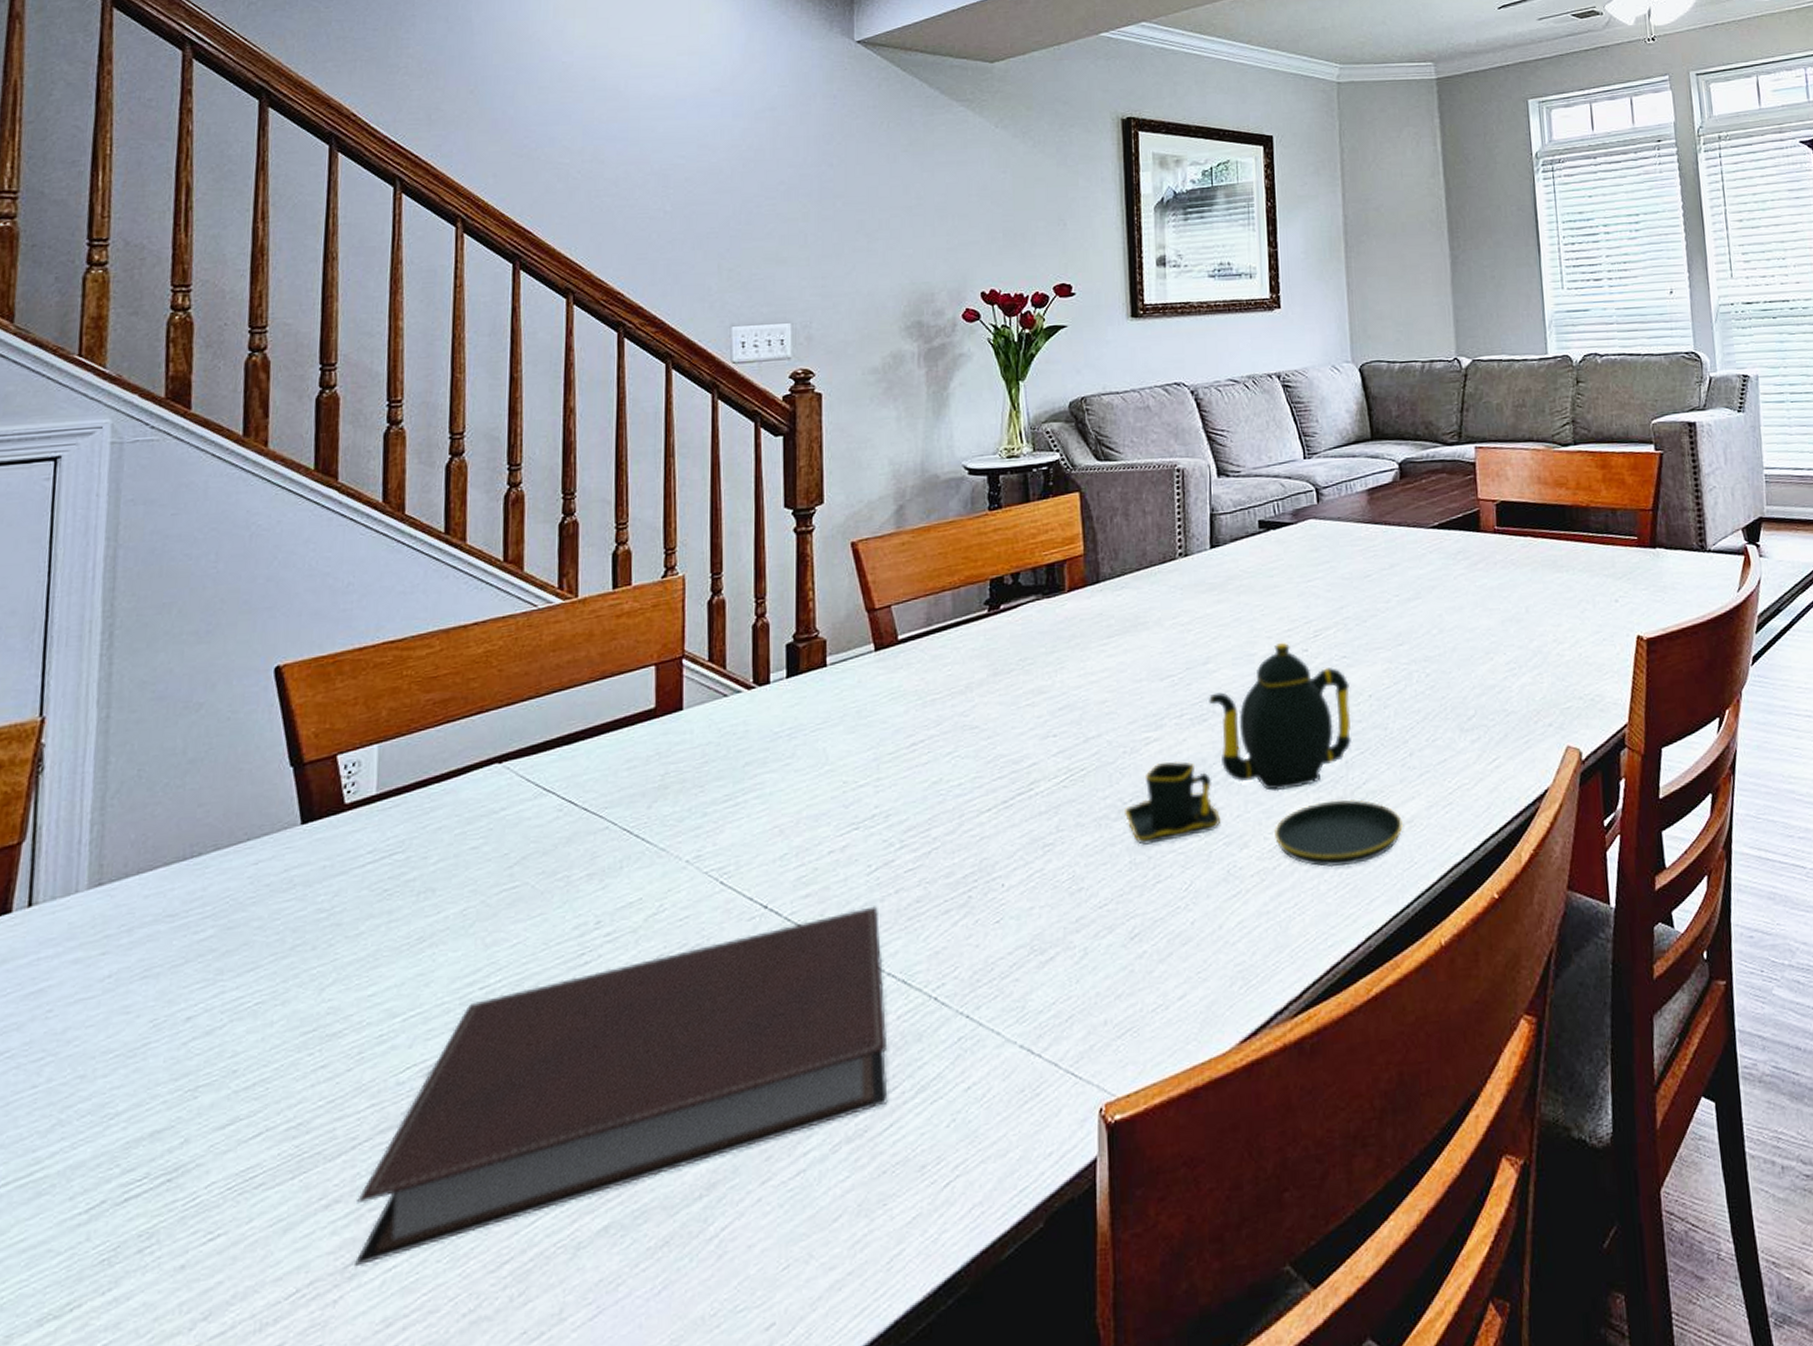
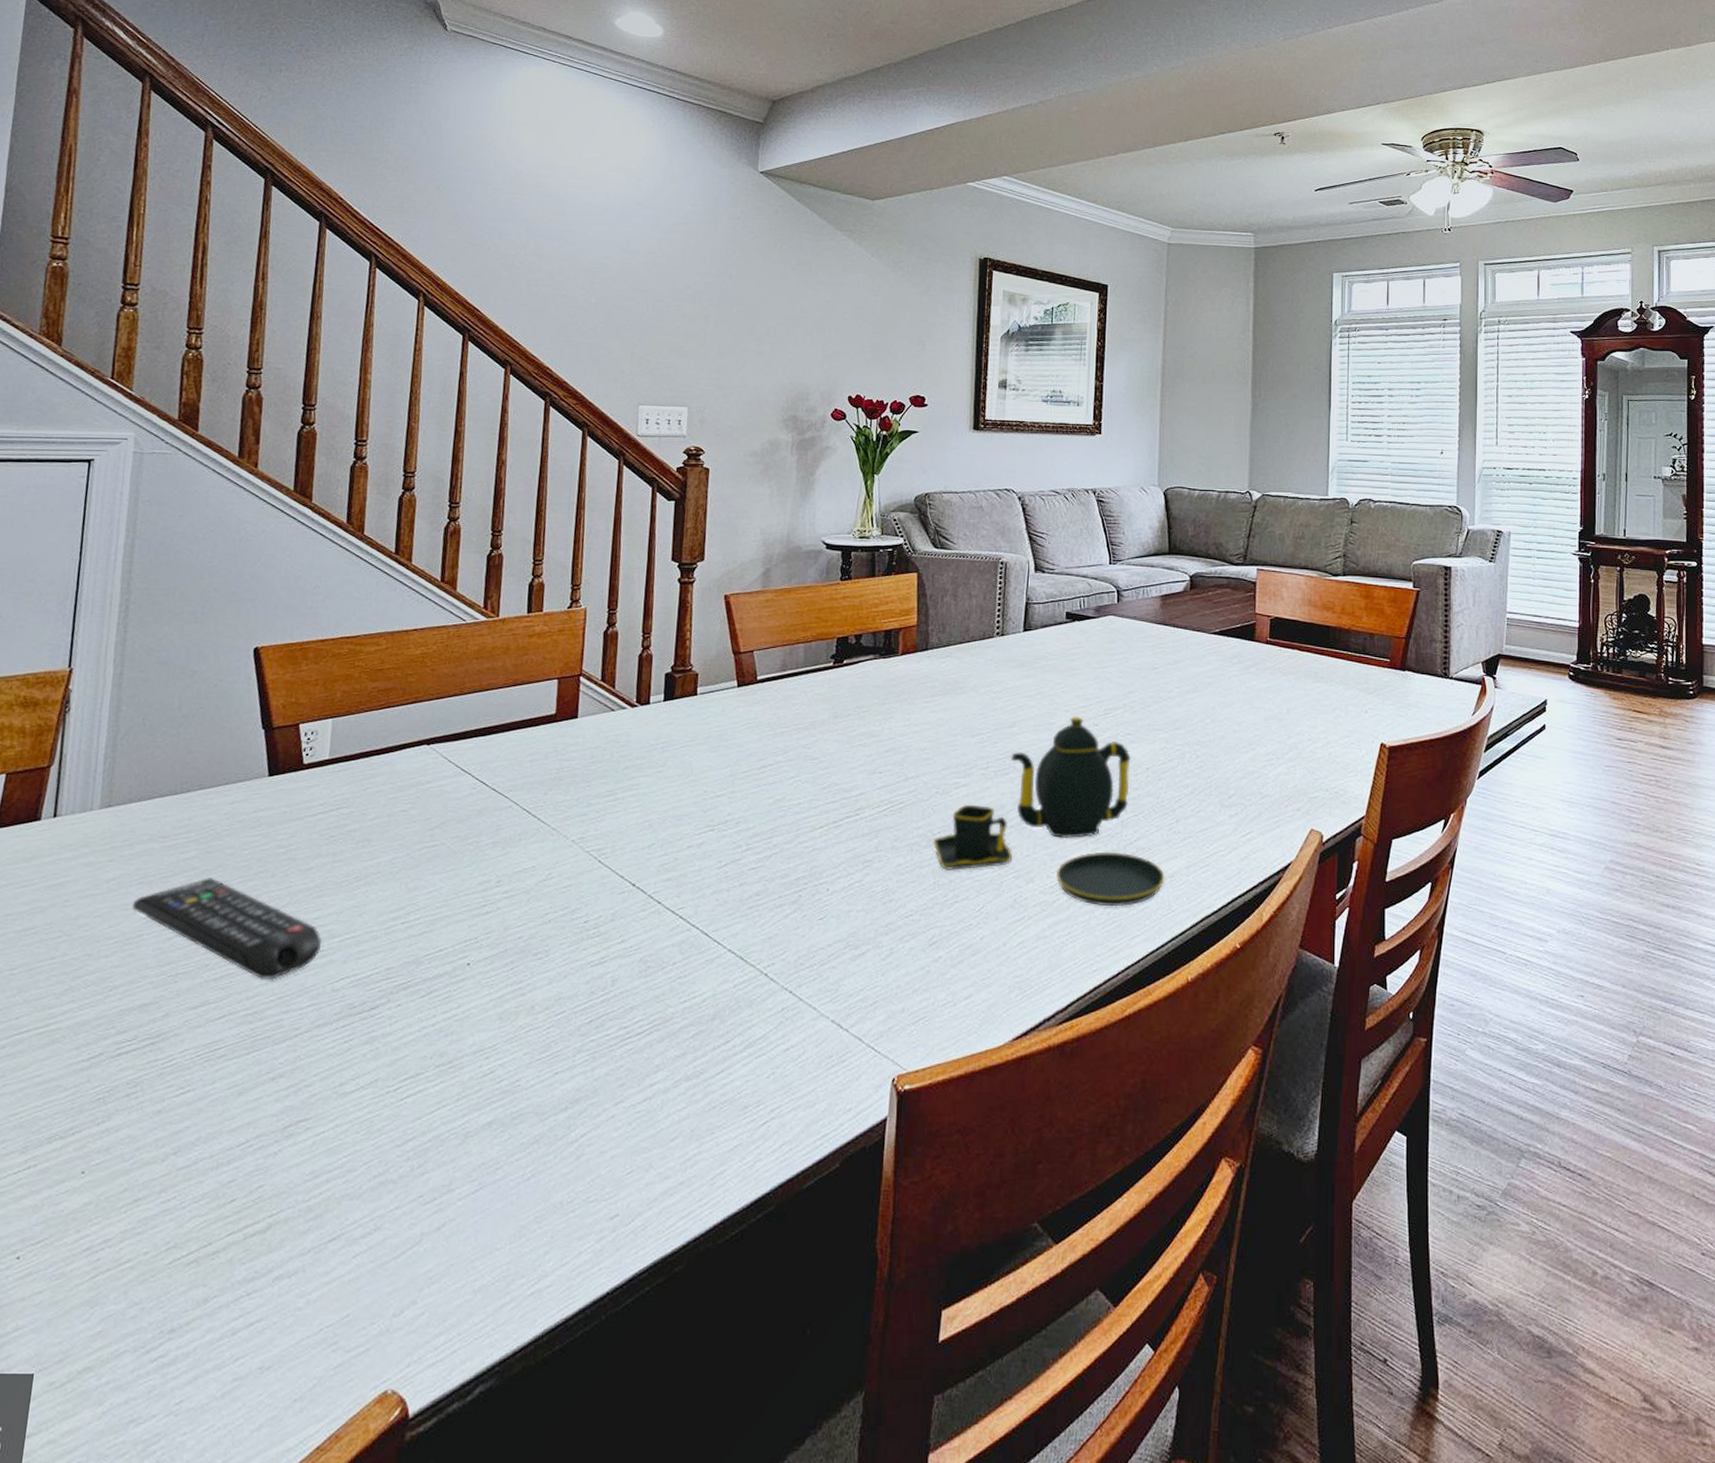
remote control: none [134,960,379,1081] -> present [132,878,321,979]
notebook: present [353,906,888,1267] -> none [291,894,725,1129]

